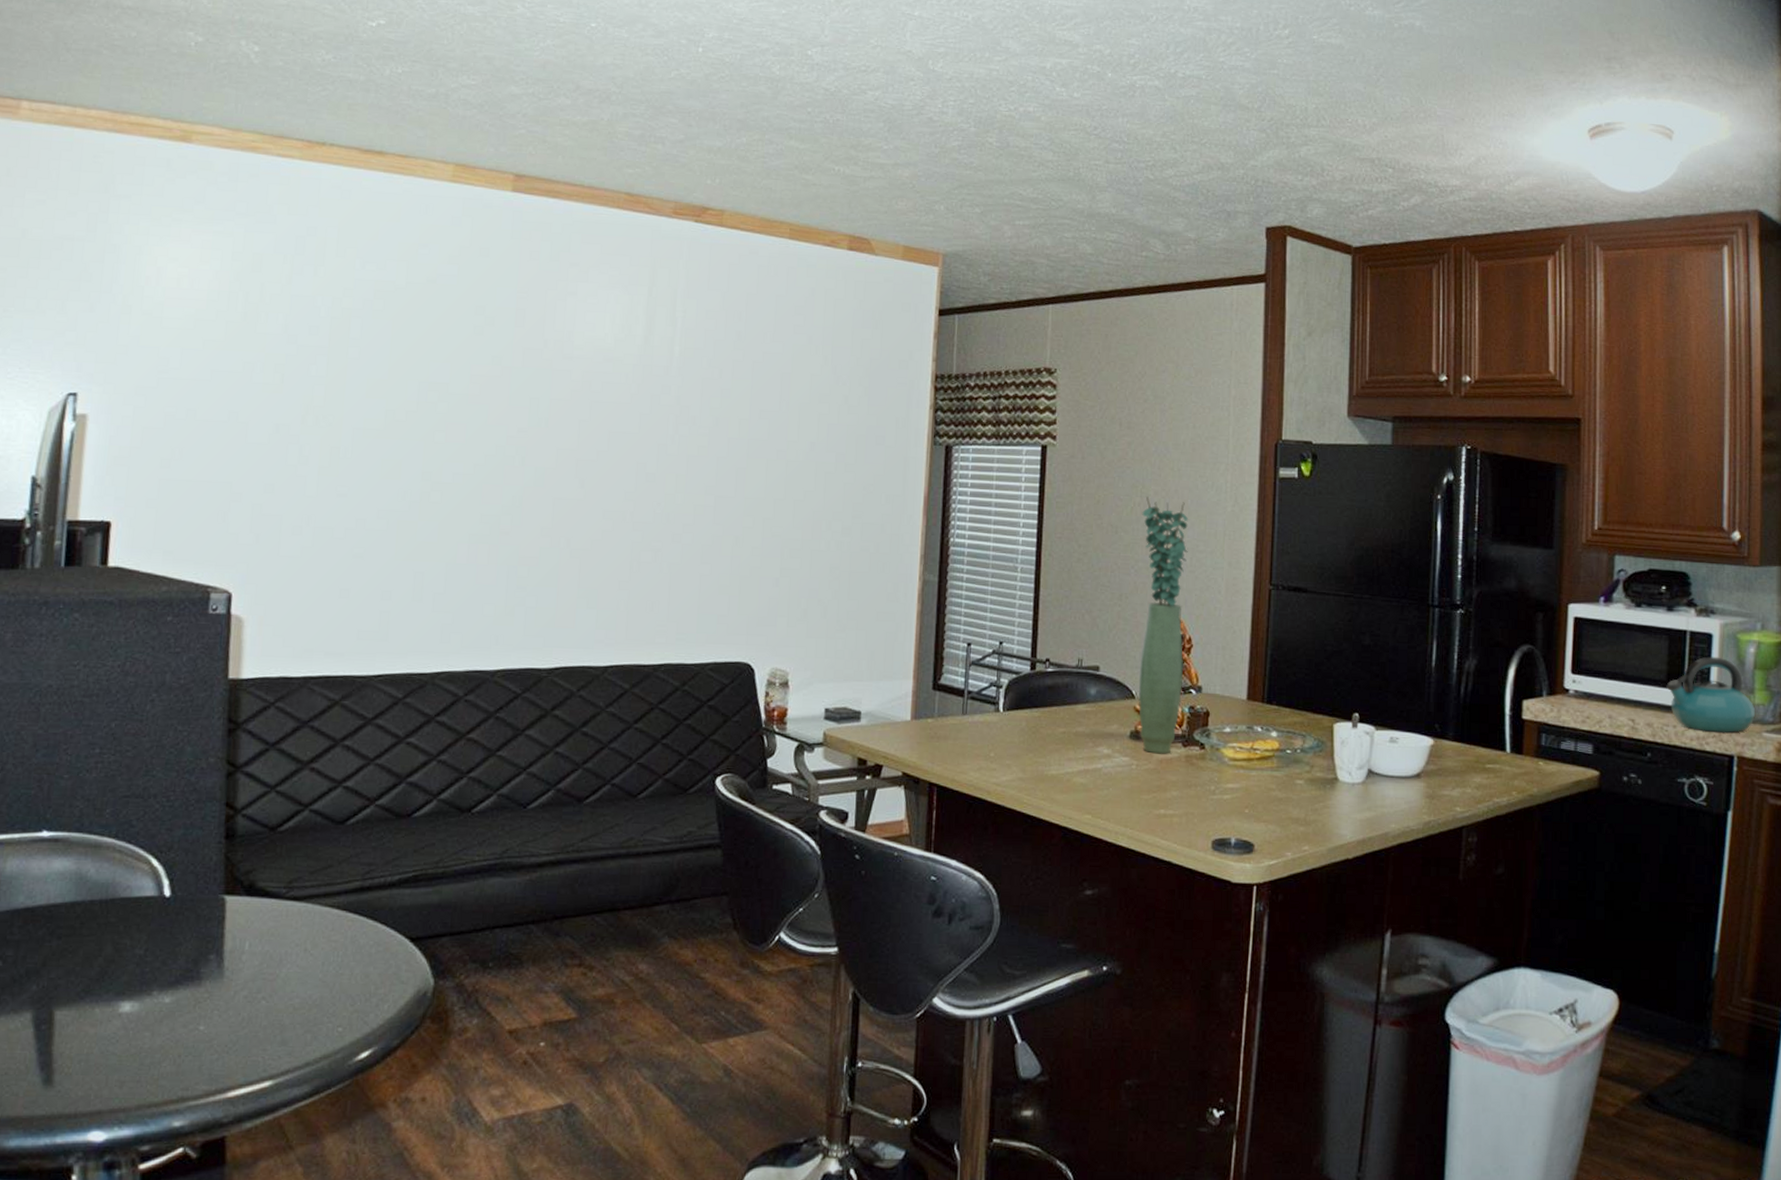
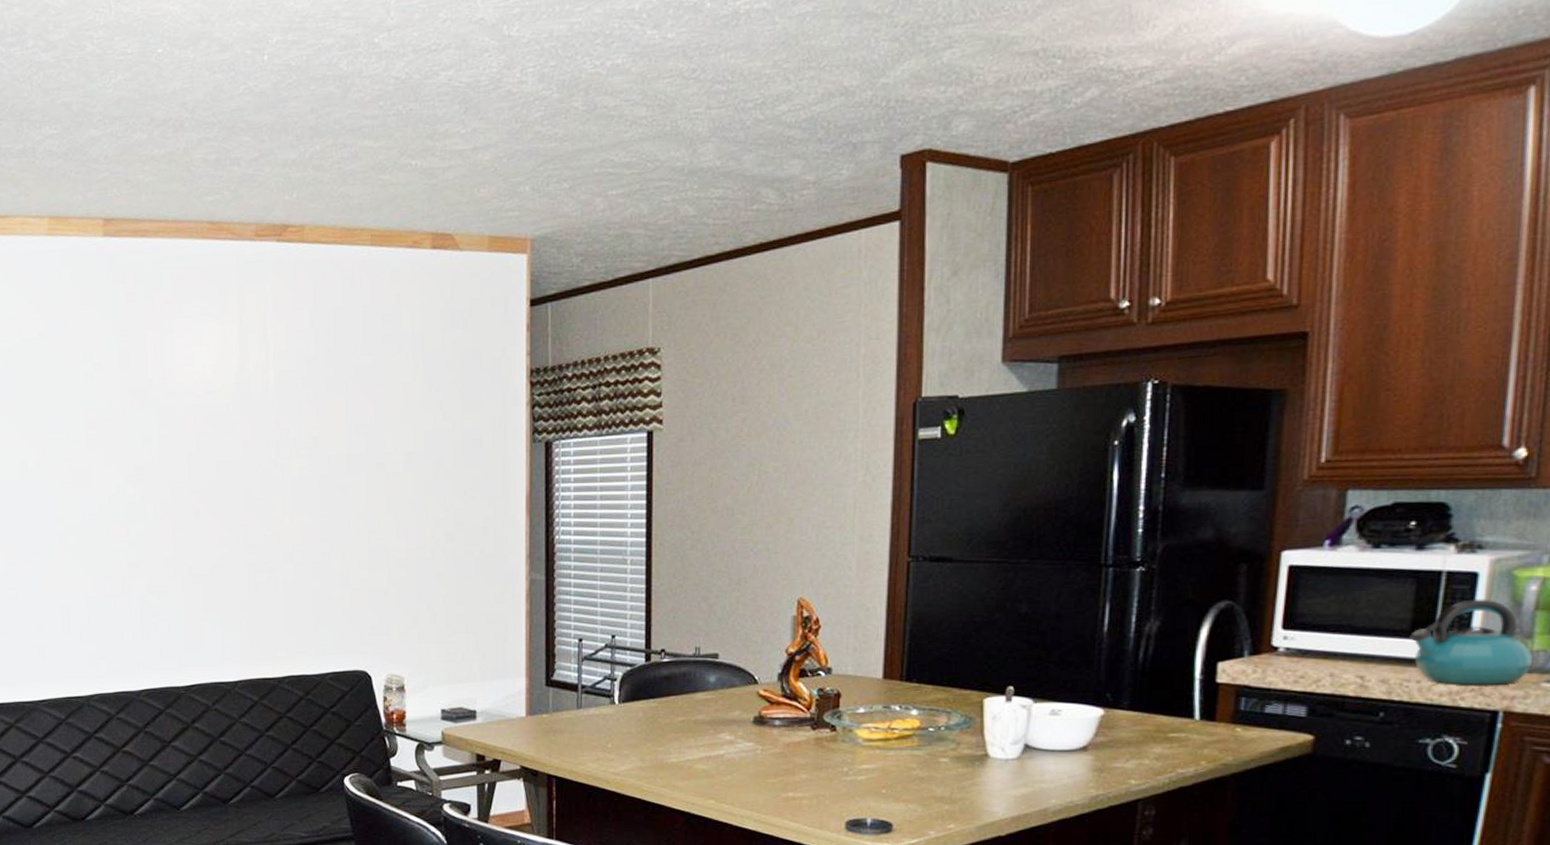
vase: present [1138,496,1188,754] -> none [761,474,813,738]

